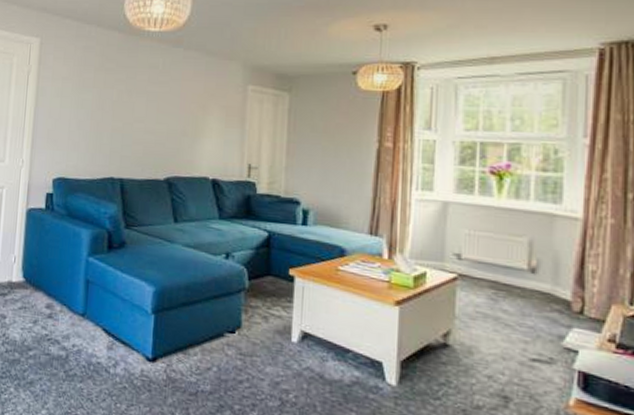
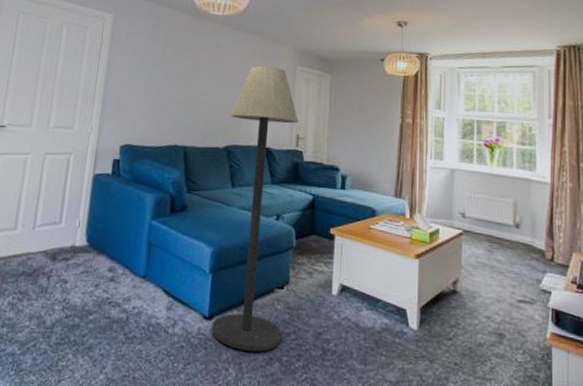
floor lamp: none [156,86,250,398] -> present [212,66,299,352]

